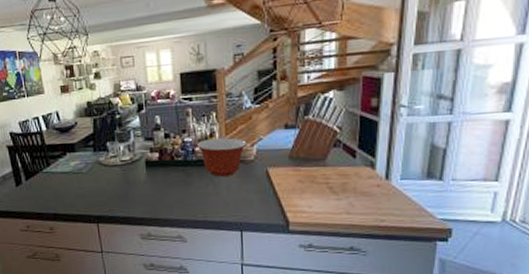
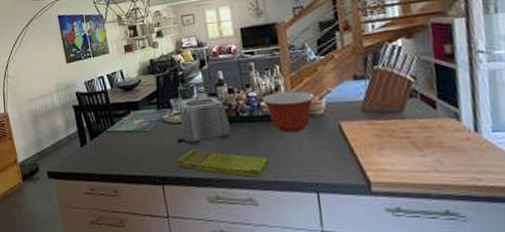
dish towel: none [111,191,200,217] -> present [176,150,270,178]
toaster: none [112,142,166,186] -> present [177,97,232,145]

